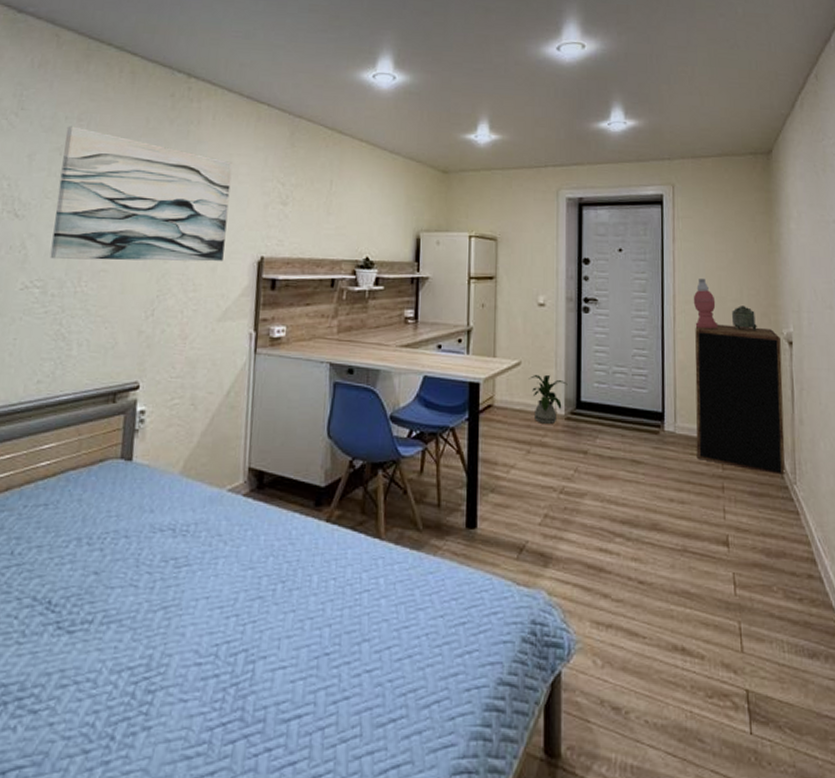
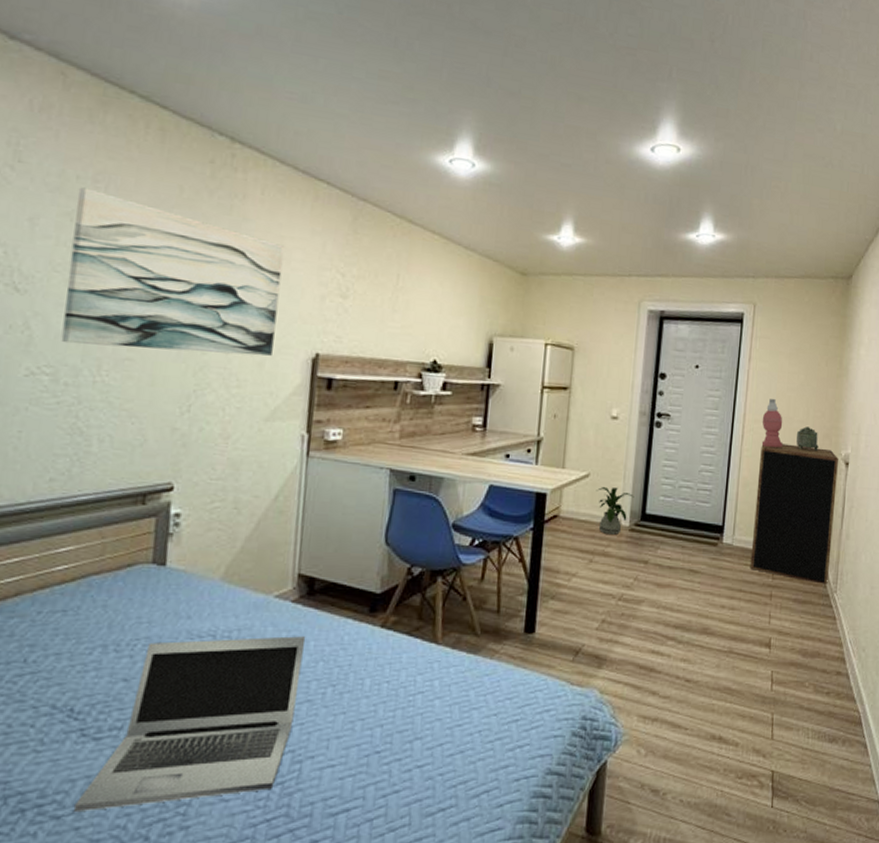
laptop: none [49,530,257,706] -> present [74,636,306,811]

